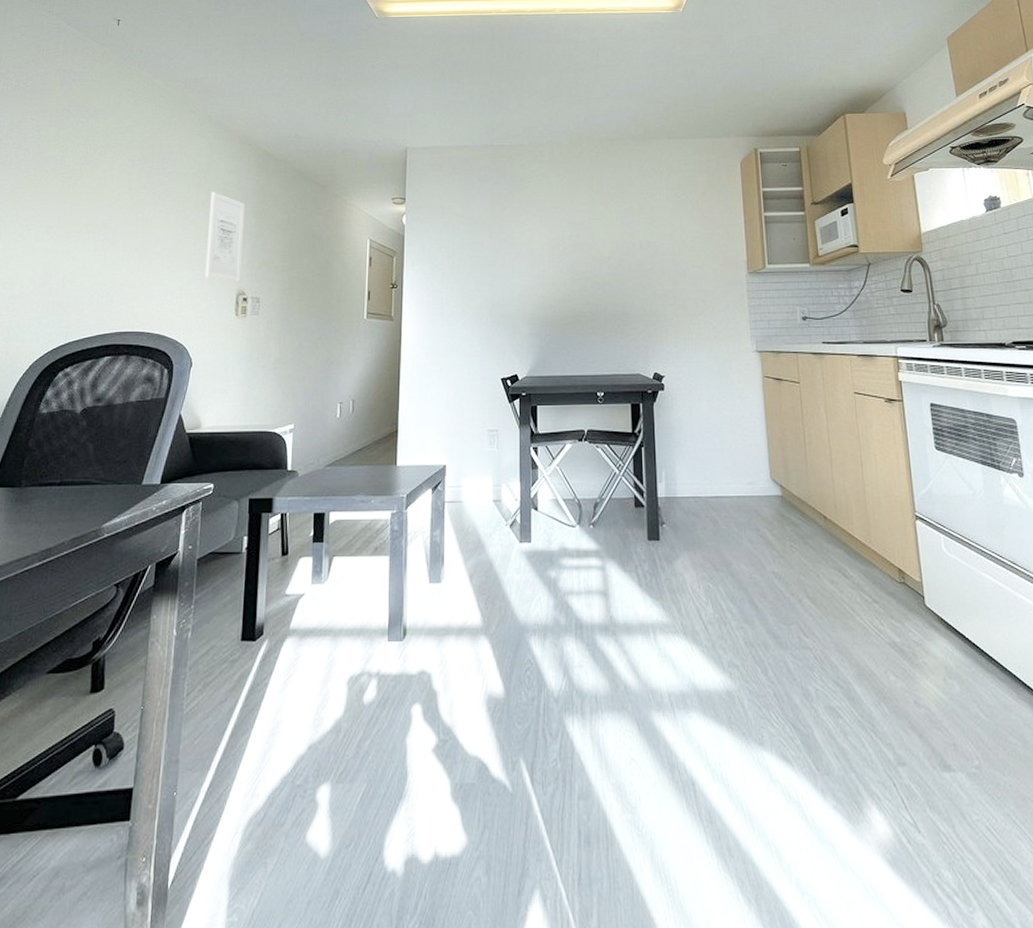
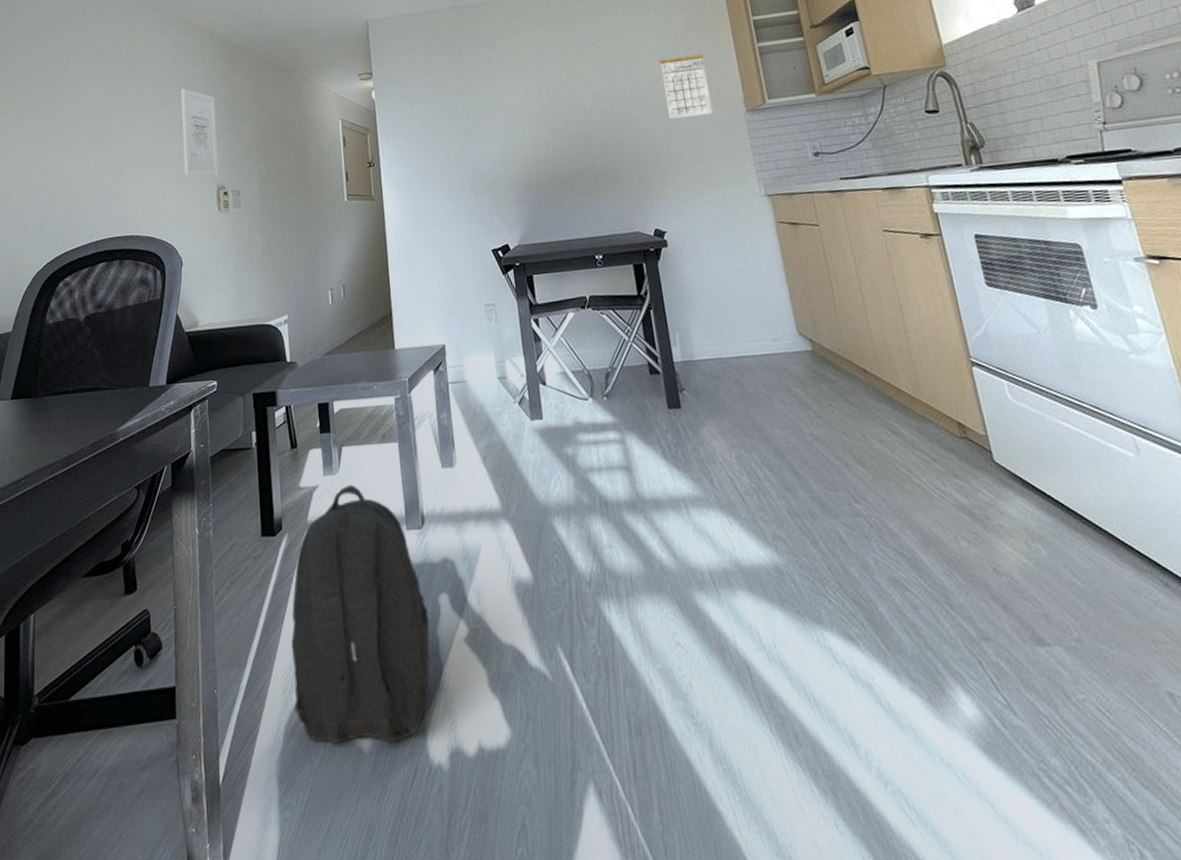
backpack: none [254,594,400,849] -> present [290,484,430,744]
calendar: none [676,205,719,274] -> present [659,43,714,120]

